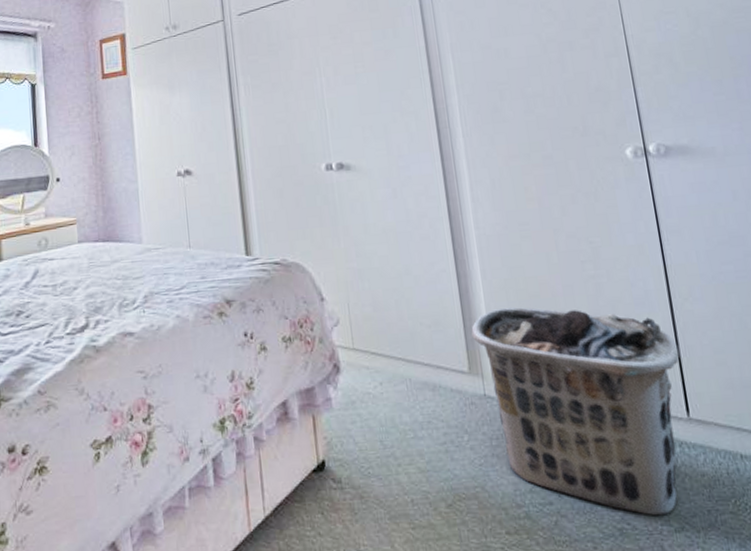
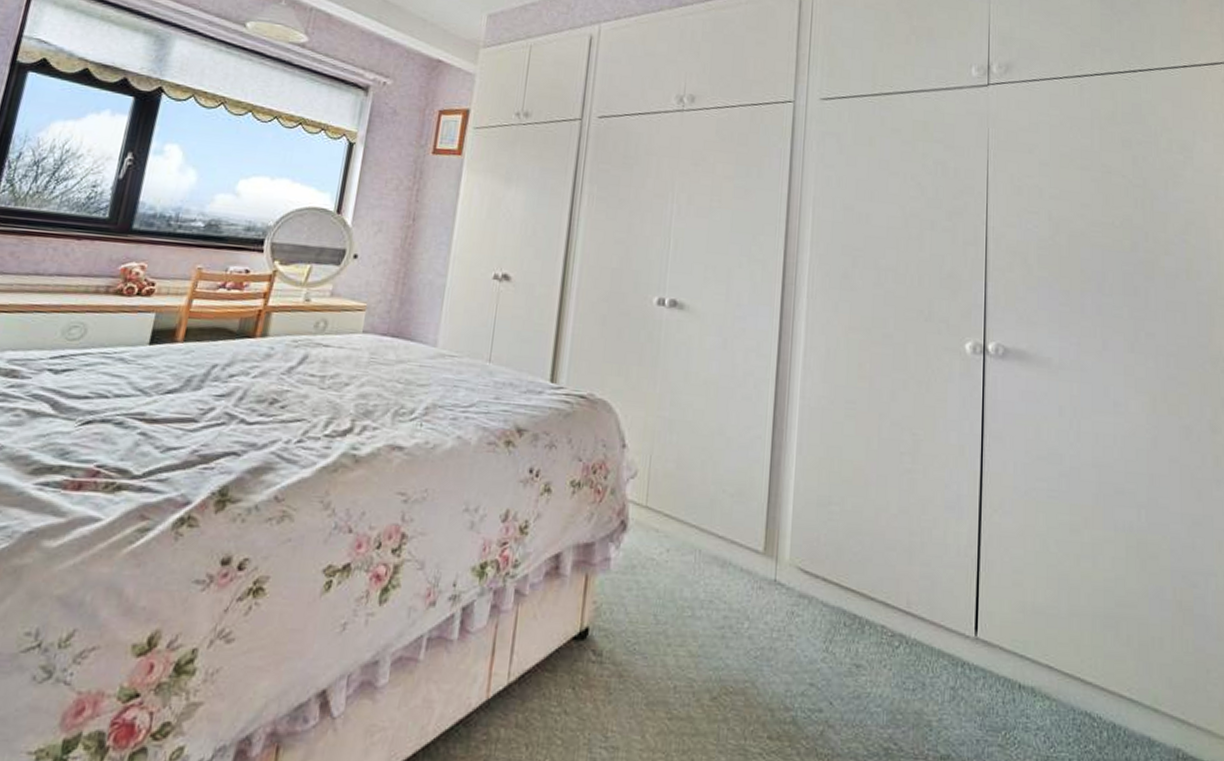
clothes hamper: present [471,307,680,516] -> none [774,488,979,740]

